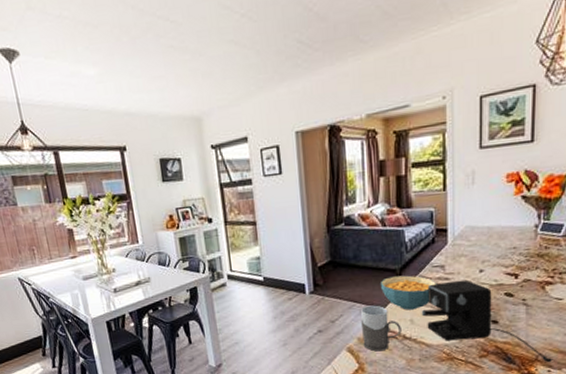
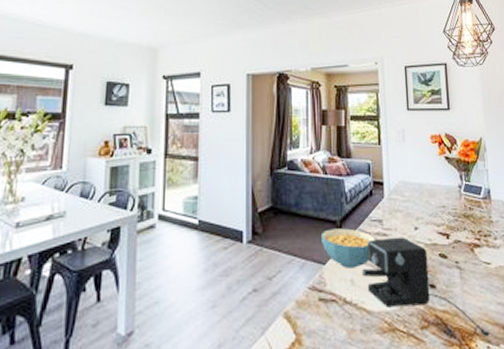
mug: present [360,305,402,352] -> none [299,260,342,319]

